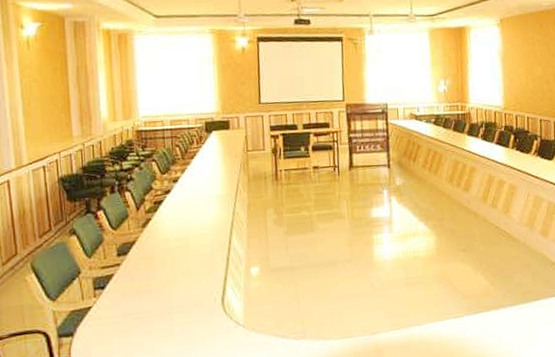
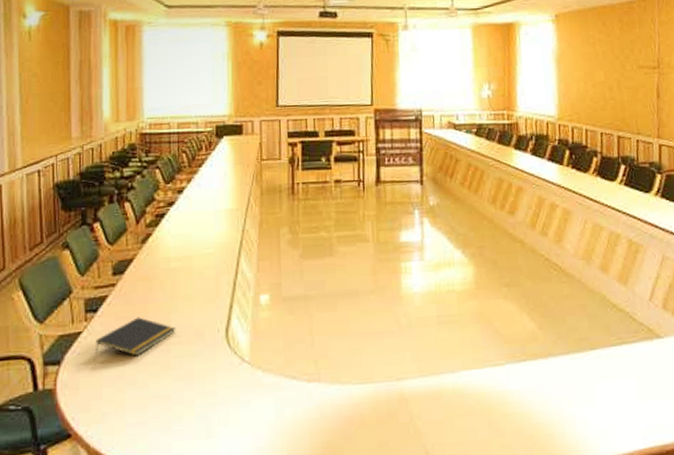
notepad: none [105,291,178,326] -> present [96,317,177,356]

